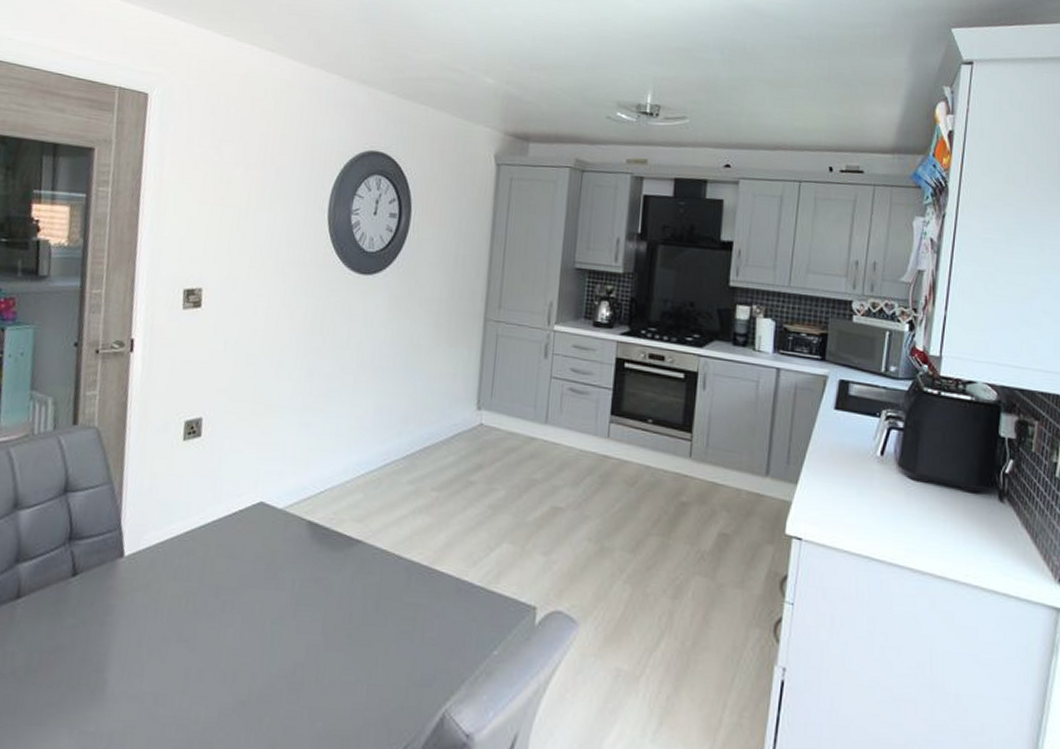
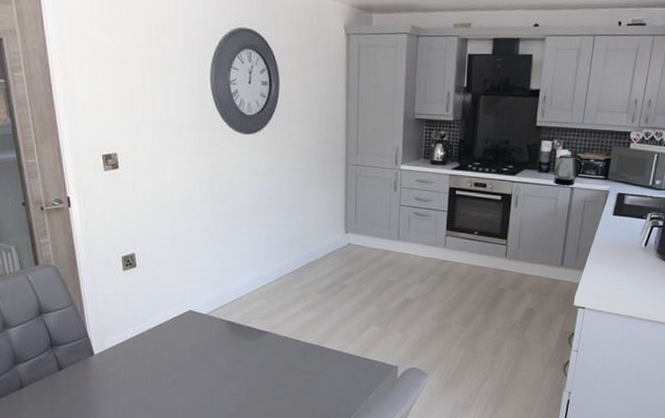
kettle: none [754,324,791,366] -> present [554,154,583,186]

